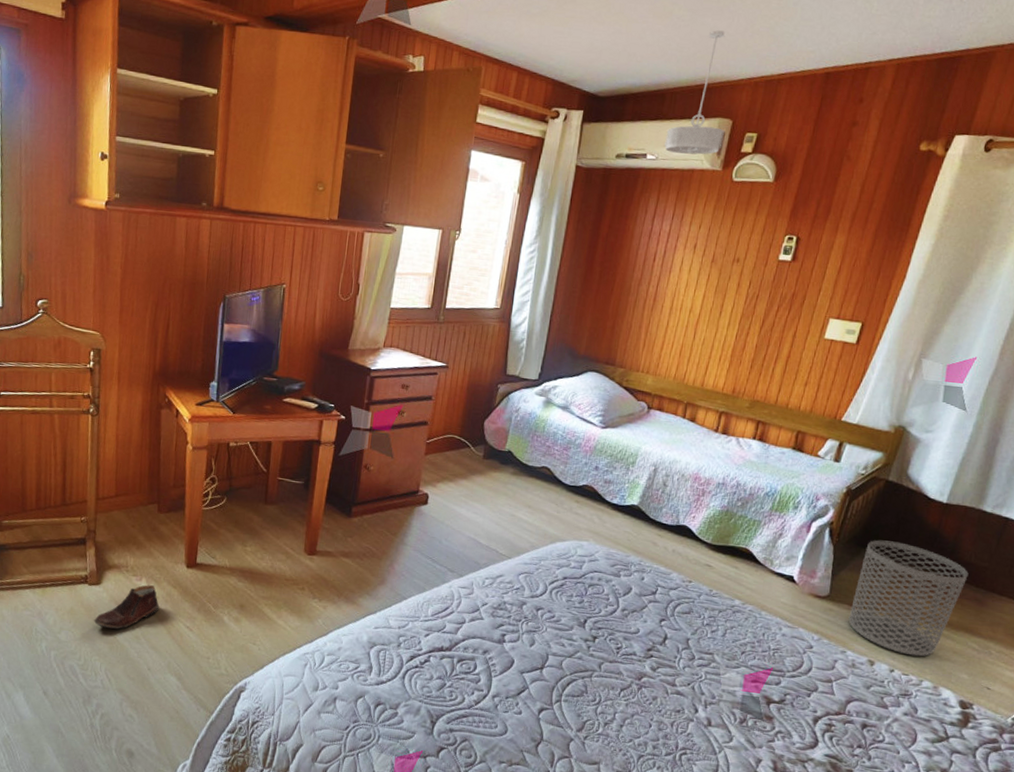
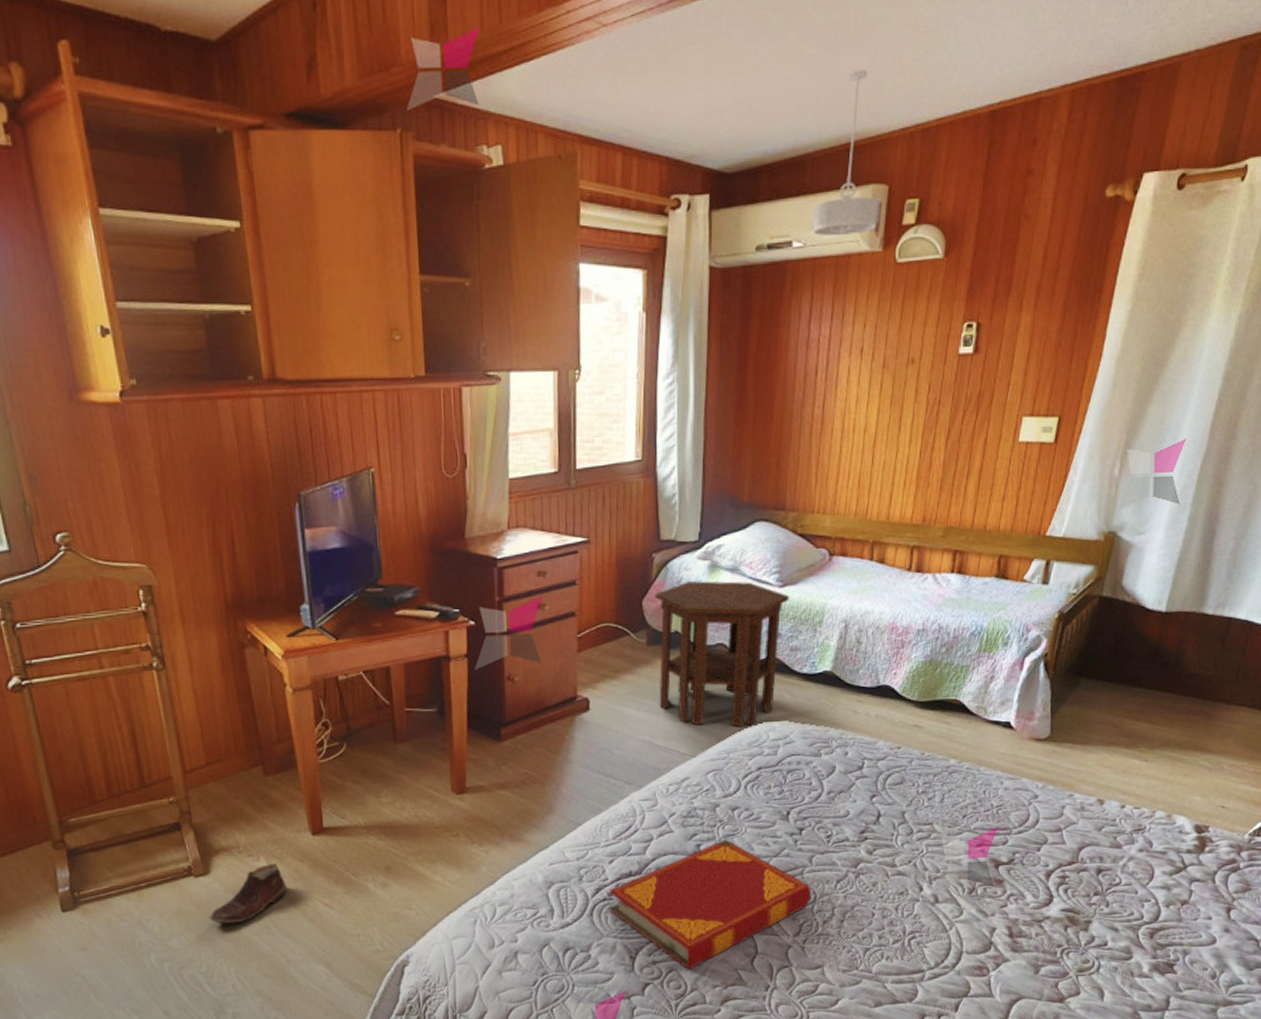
hardback book: none [419,634,597,743] -> present [608,839,812,970]
side table: none [486,411,609,540] -> present [655,581,789,727]
waste bin: present [848,540,969,657] -> none [1073,664,1194,787]

